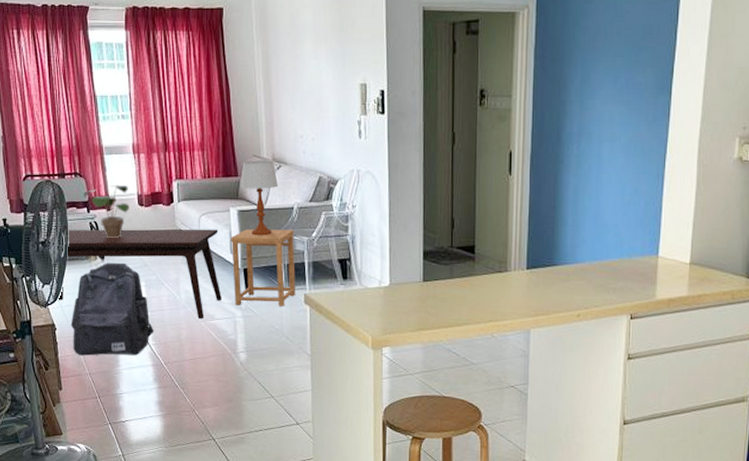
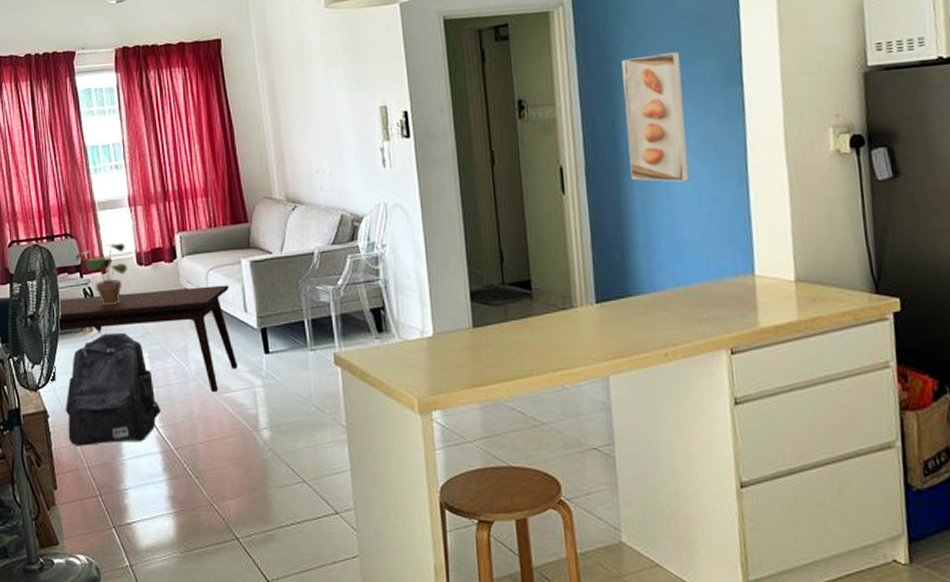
side table: present [230,229,295,306] -> none [244,279,323,373]
table lamp: present [241,160,279,236] -> none [251,201,296,289]
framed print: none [568,60,622,173] -> present [621,52,690,182]

